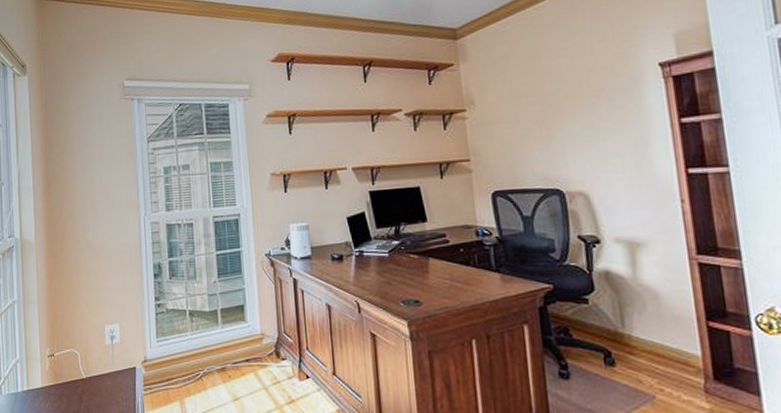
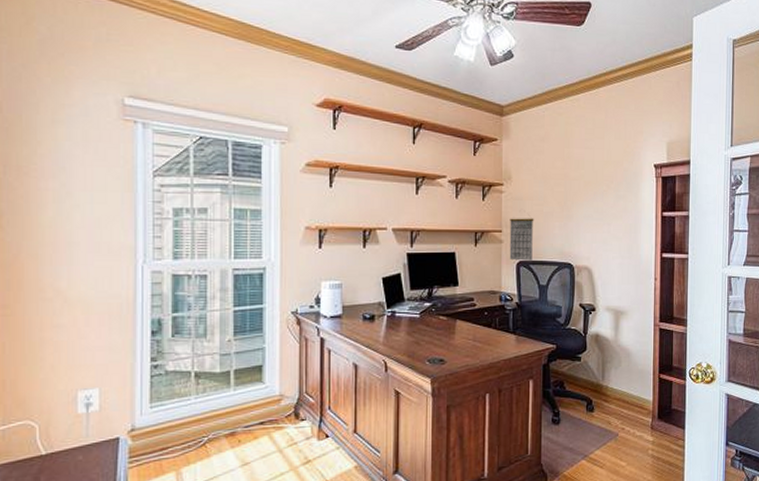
calendar: none [478,142,511,191] -> present [509,218,534,261]

